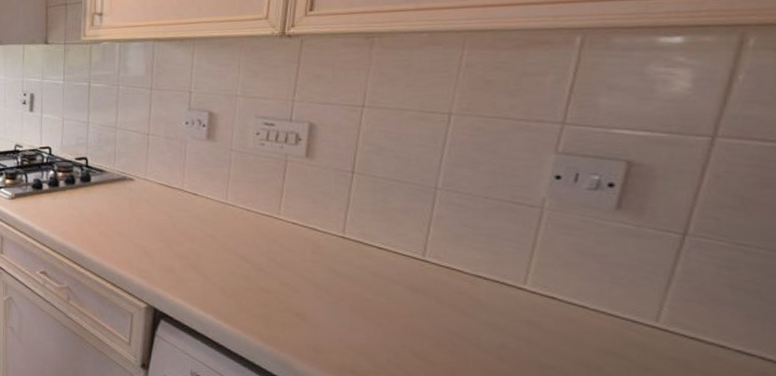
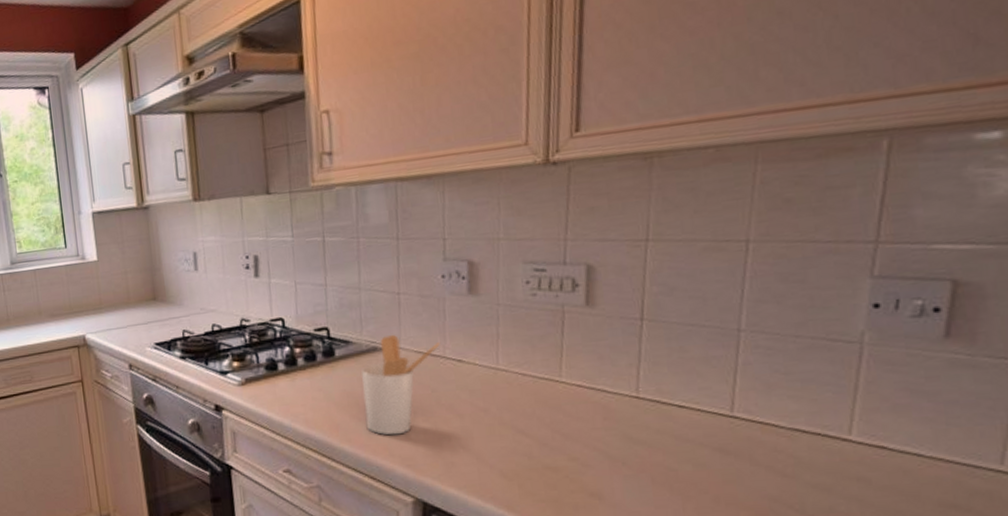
utensil holder: none [111,167,179,251] -> present [361,334,440,436]

